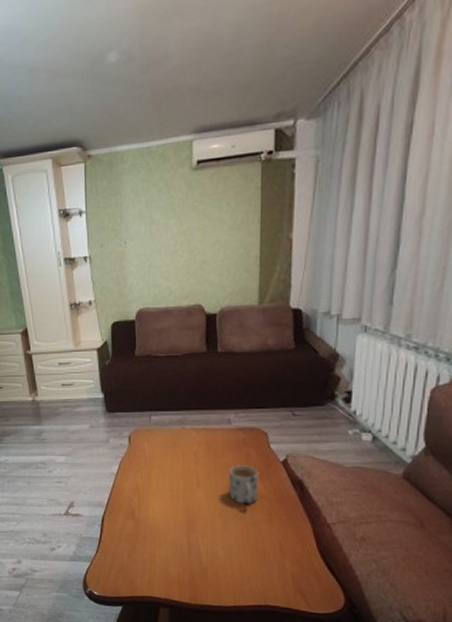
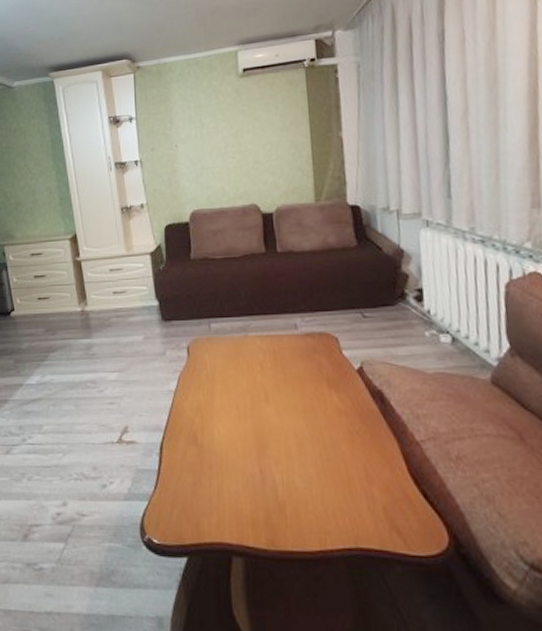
mug: present [228,463,259,505] -> none [299,374,336,422]

